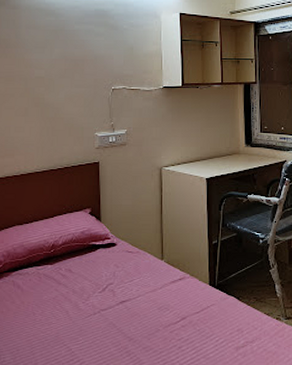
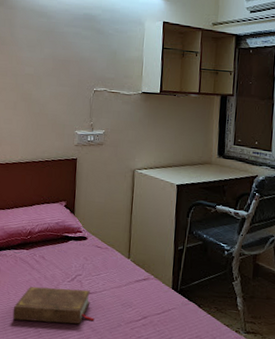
book: none [40,298,131,341] -> present [12,286,95,324]

